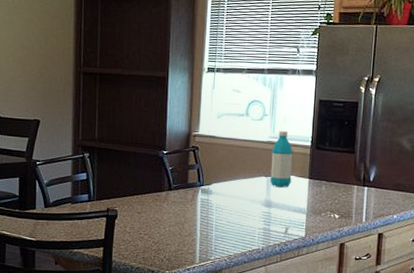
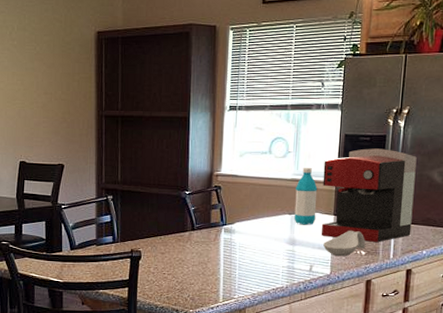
coffee maker: none [296,114,387,206] -> present [321,148,417,242]
spoon rest: none [298,193,340,220] -> present [323,230,366,257]

